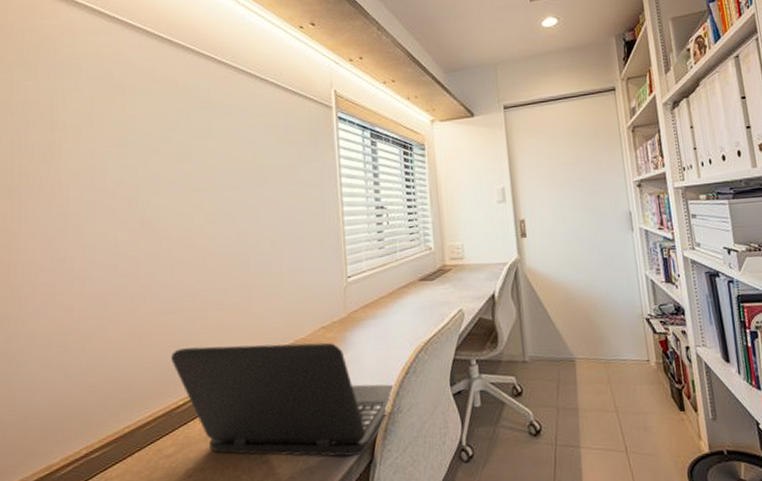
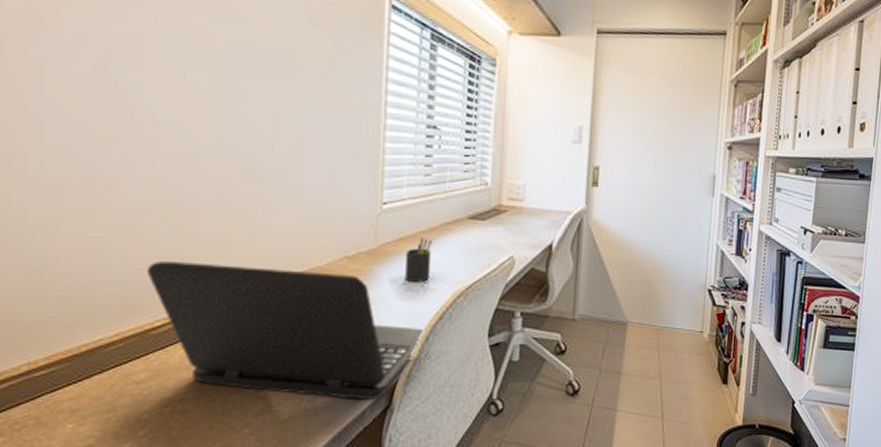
pen holder: none [371,298,393,343] -> present [405,234,435,282]

